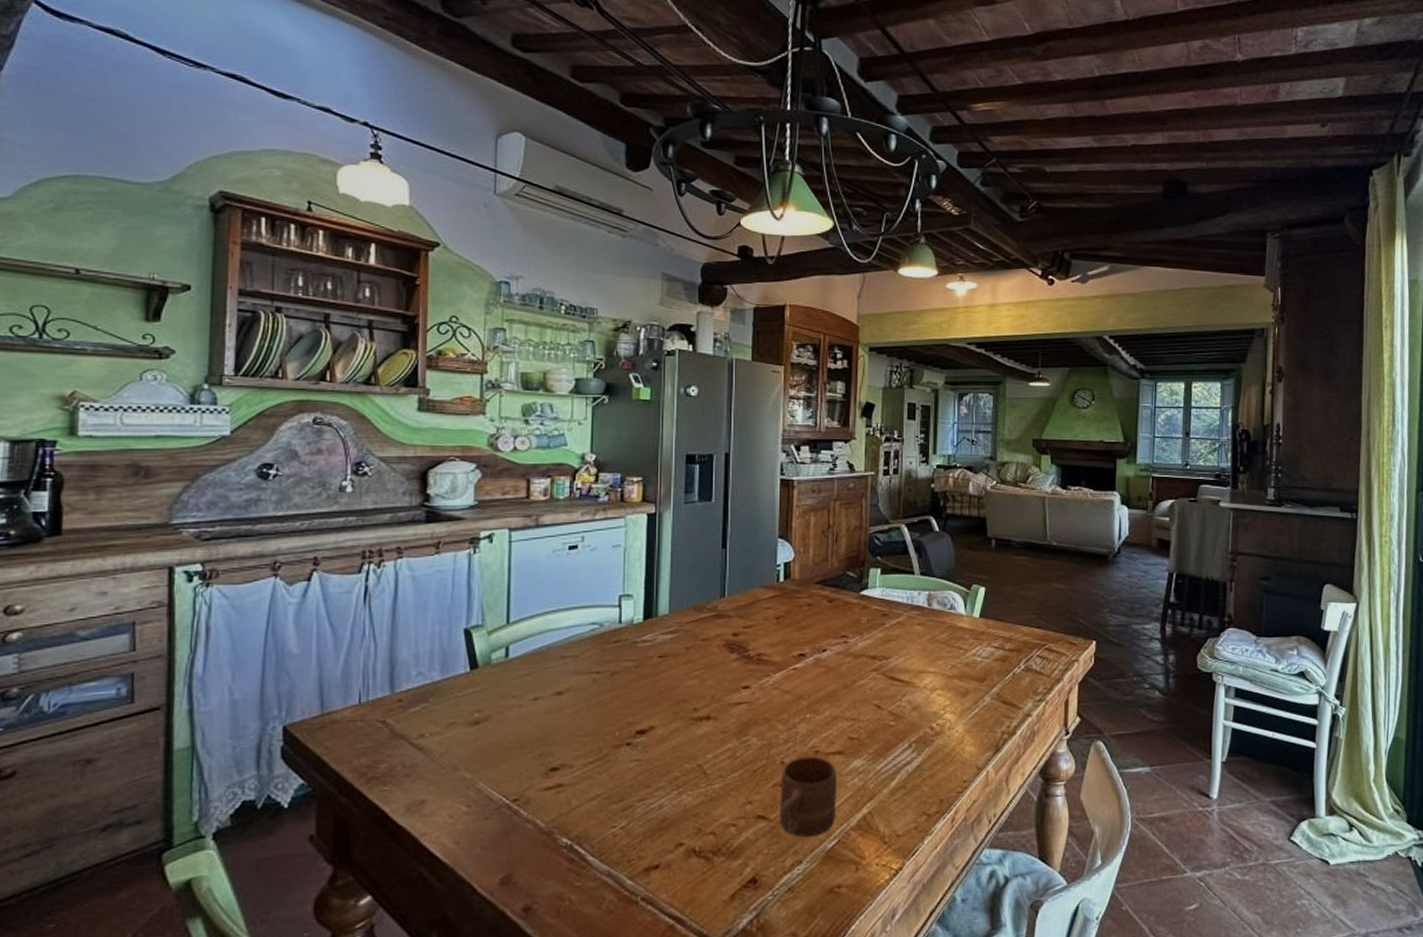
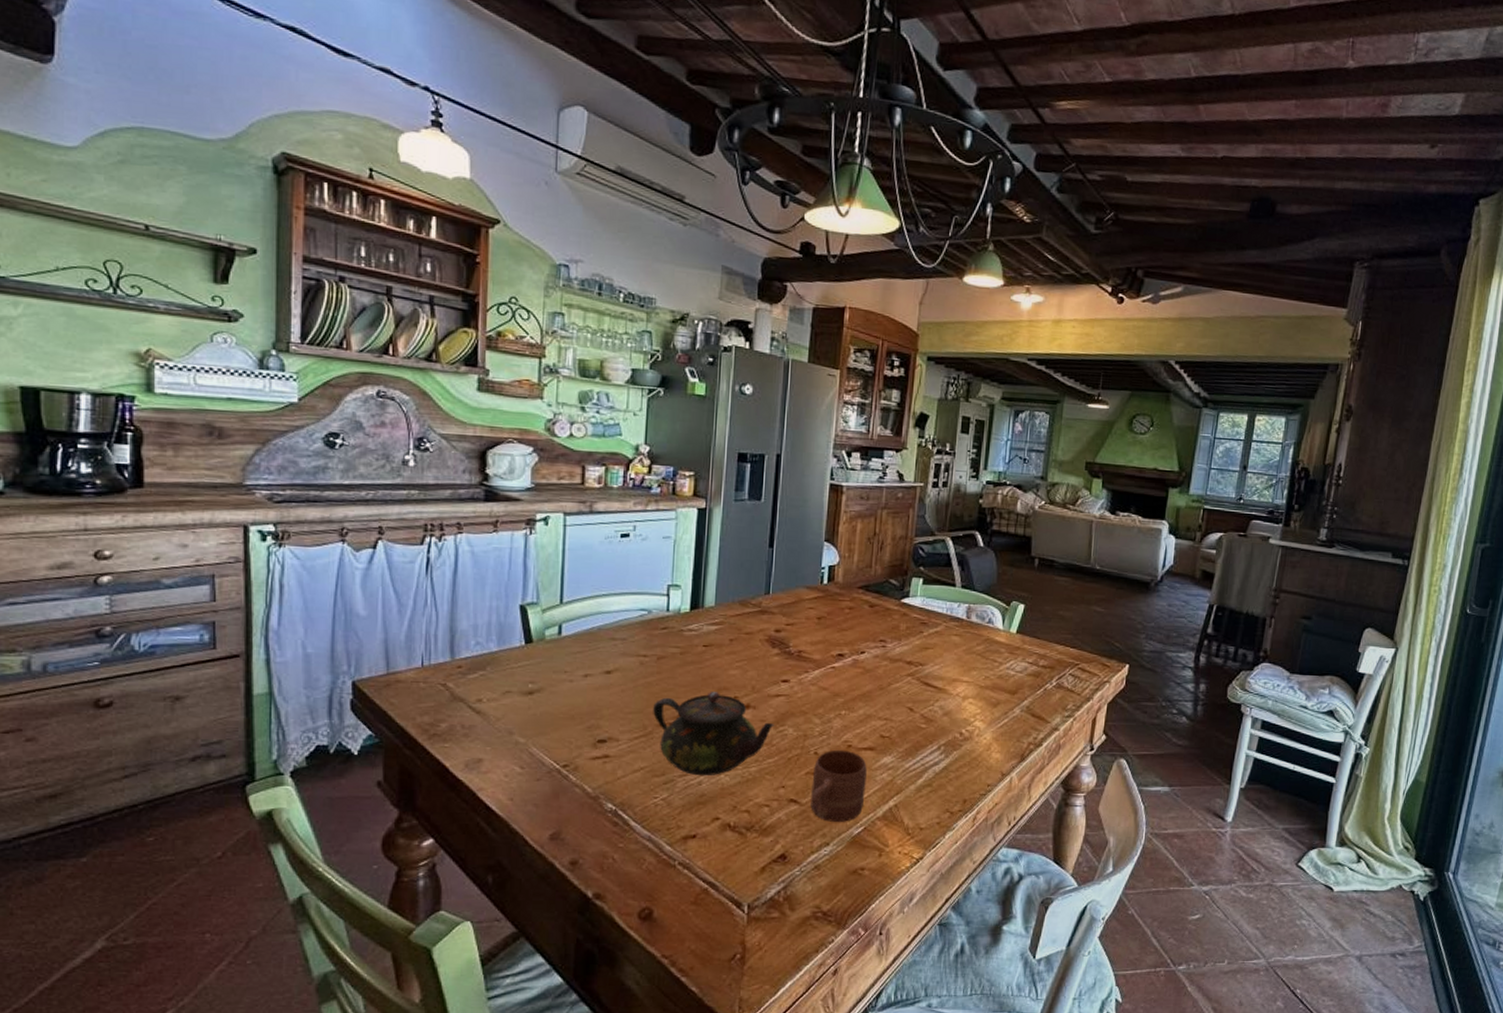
teapot: none [608,705,737,799] -> present [653,692,774,776]

